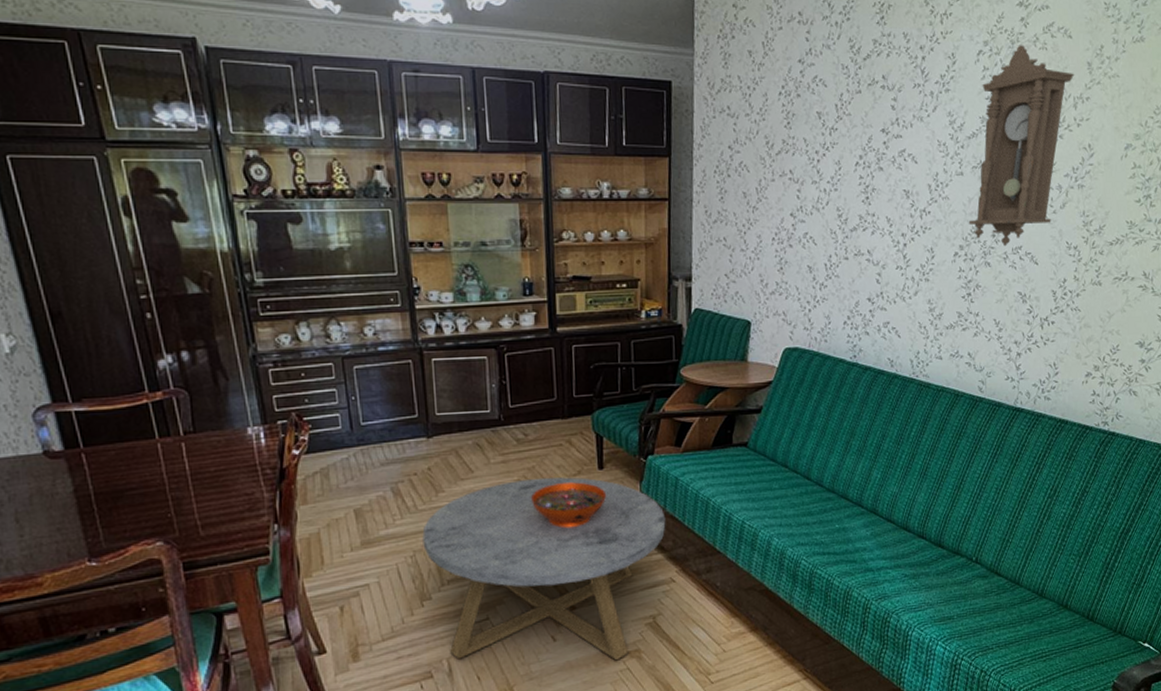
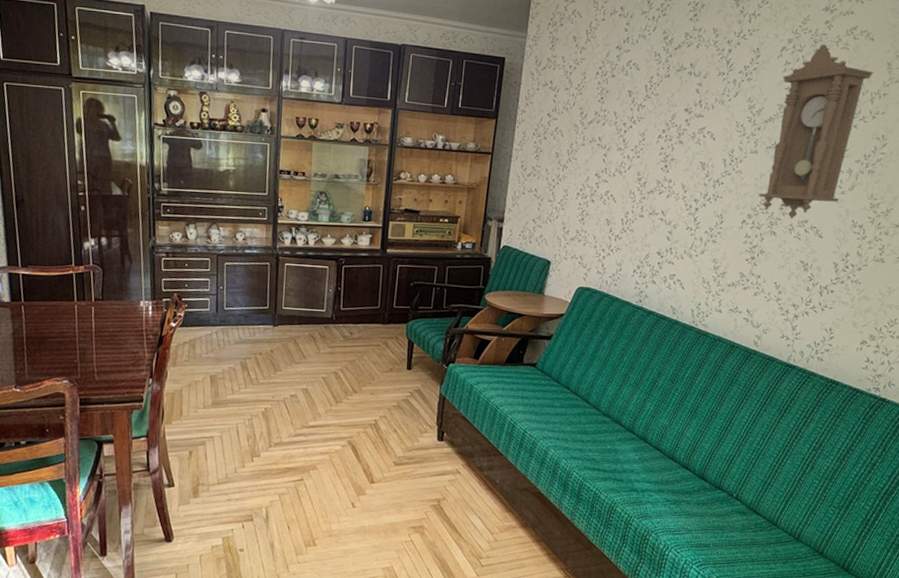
coffee table: present [422,477,666,661] -> none [259,370,459,533]
decorative bowl: present [531,482,607,529] -> none [349,376,411,415]

